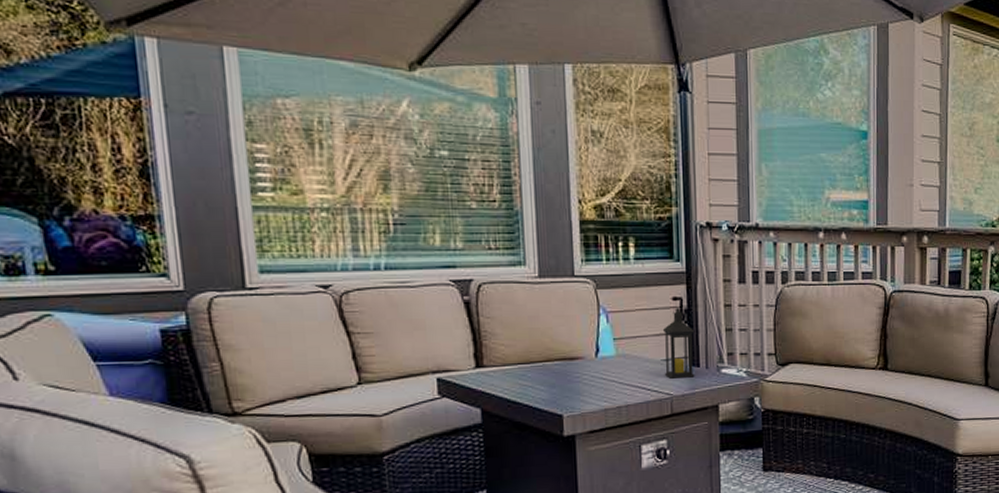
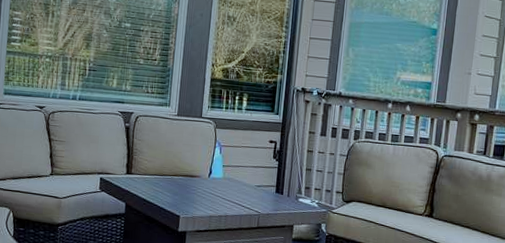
lantern: present [662,308,695,379] -> none [257,149,283,202]

